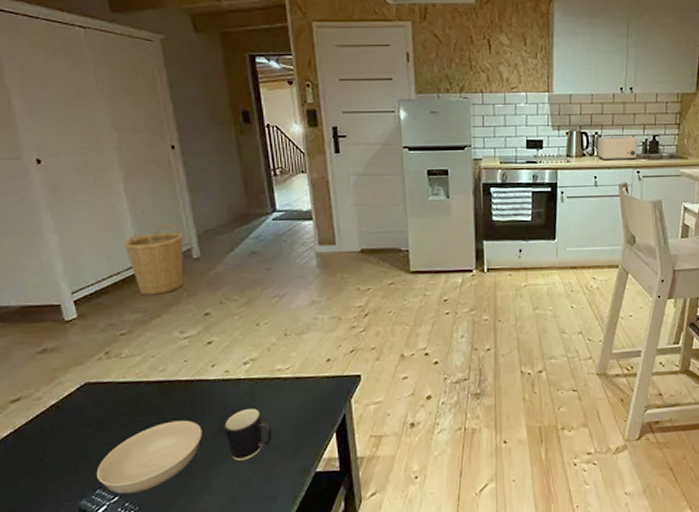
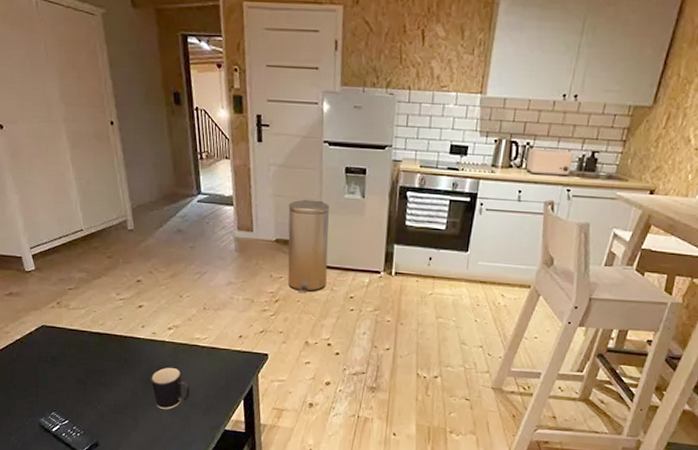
bowl: present [96,420,202,494] -> none [51,367,133,420]
basket: present [124,223,184,296] -> none [71,195,120,259]
pedal bin: none [372,205,418,303] -> present [287,199,329,294]

